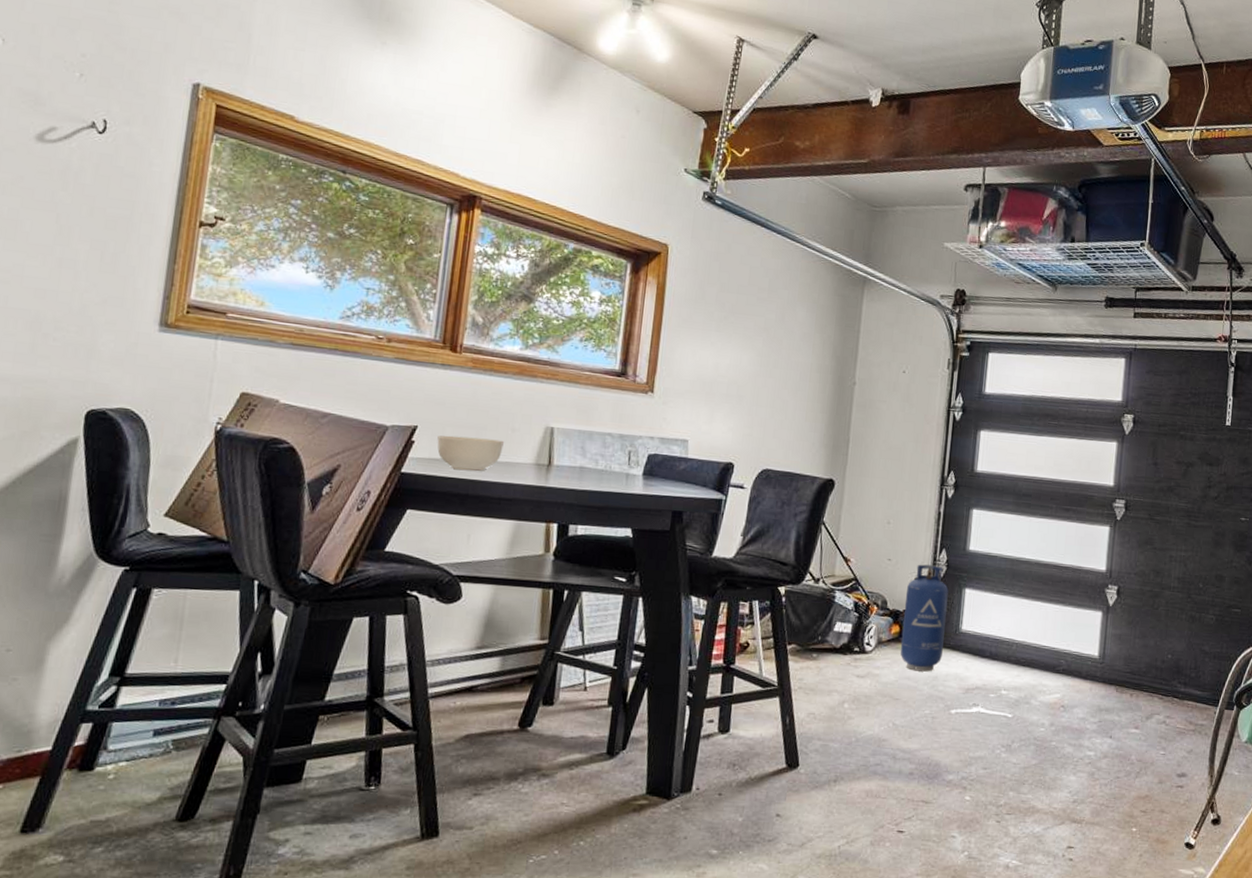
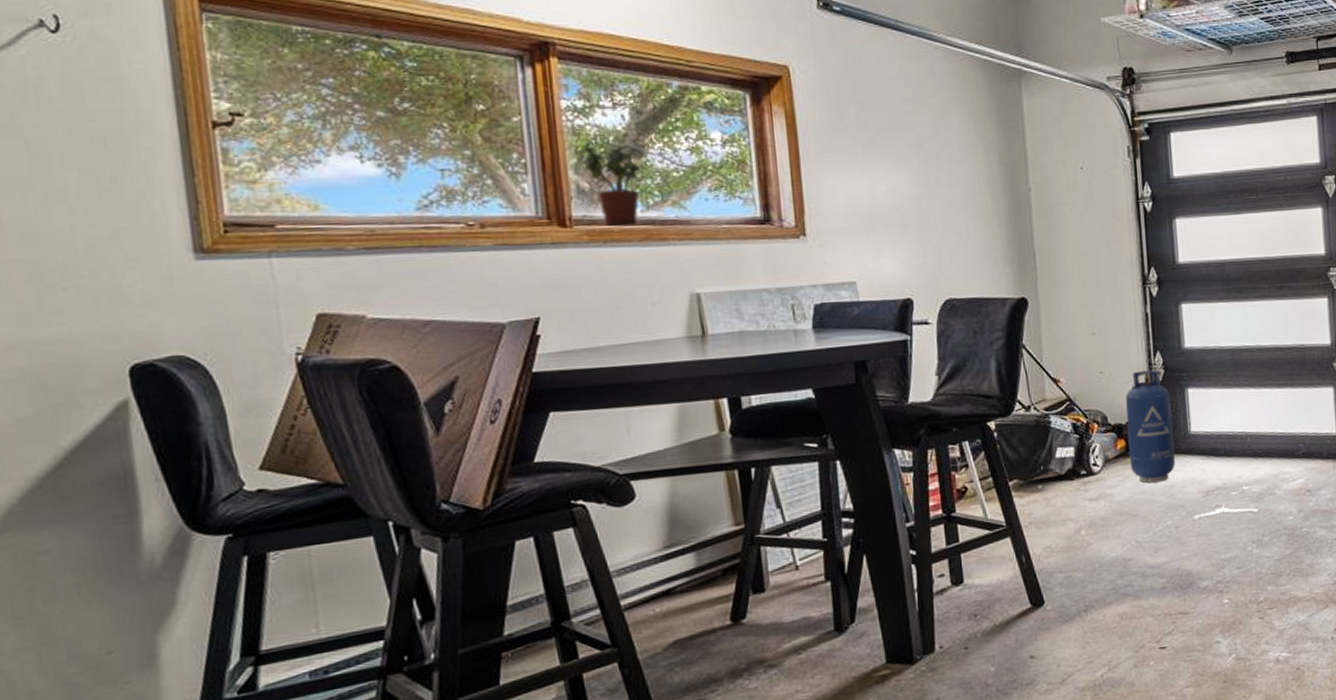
bowl: present [437,435,505,471] -> none [566,317,647,359]
potted plant: none [478,283,528,361] -> present [576,141,641,227]

